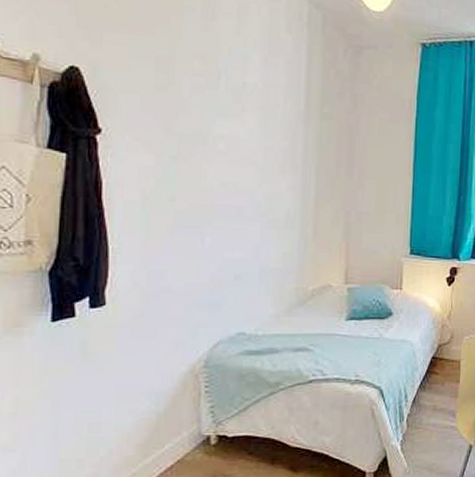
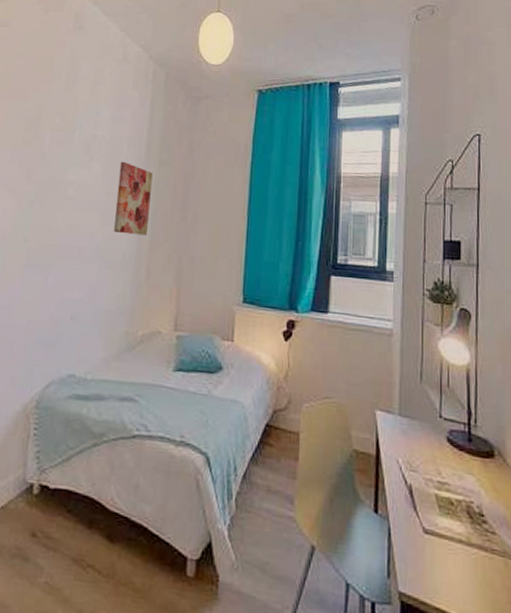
wall art: none [275,113,314,193] -> present [114,161,153,236]

